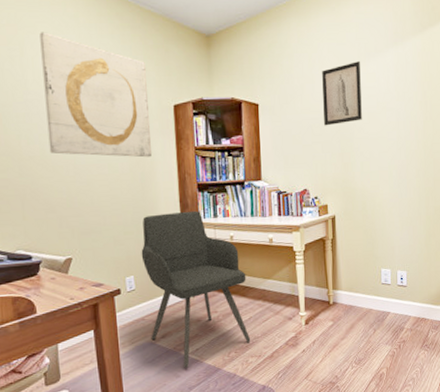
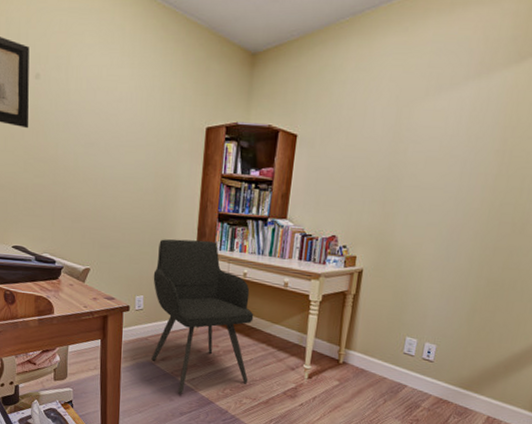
wall art: present [40,32,153,158] -> none [82,41,184,180]
wall art: present [322,61,362,126] -> none [369,94,428,168]

